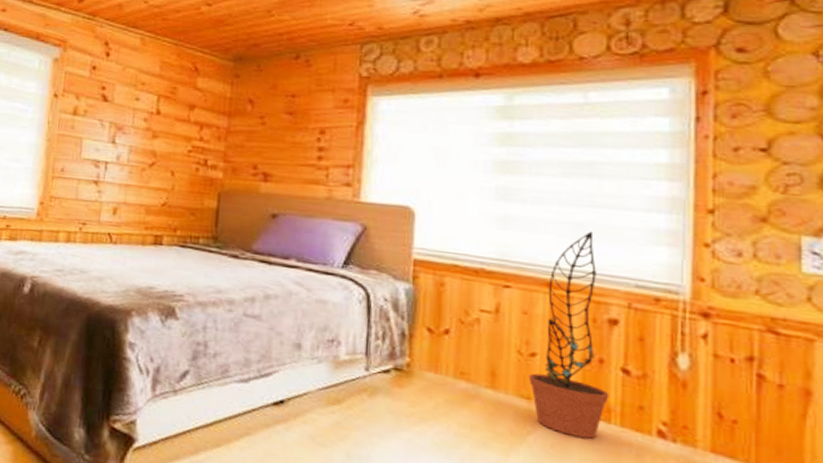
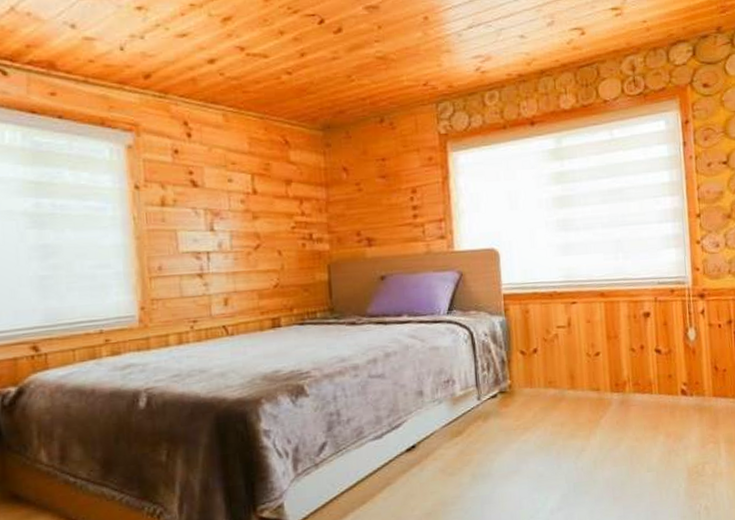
decorative plant: present [528,231,609,439] -> none [596,245,650,411]

